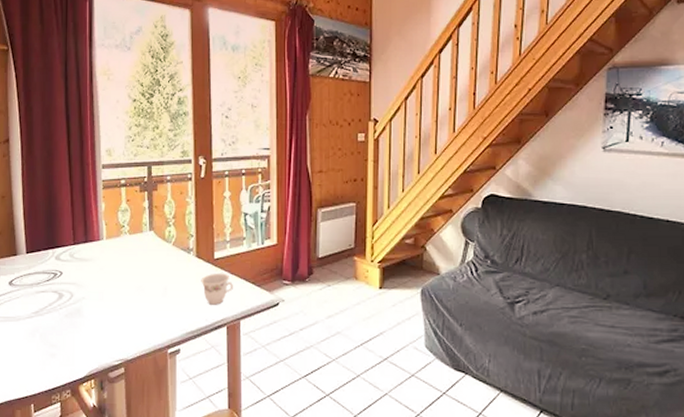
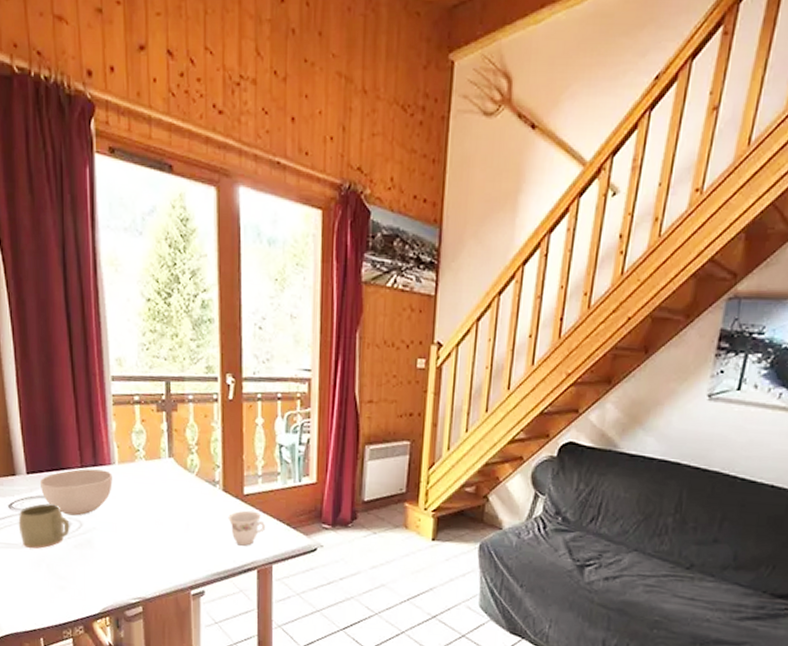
mug: none [16,279,62,320] -> present [18,503,70,548]
bowl: none [37,245,101,288] -> present [39,468,113,516]

